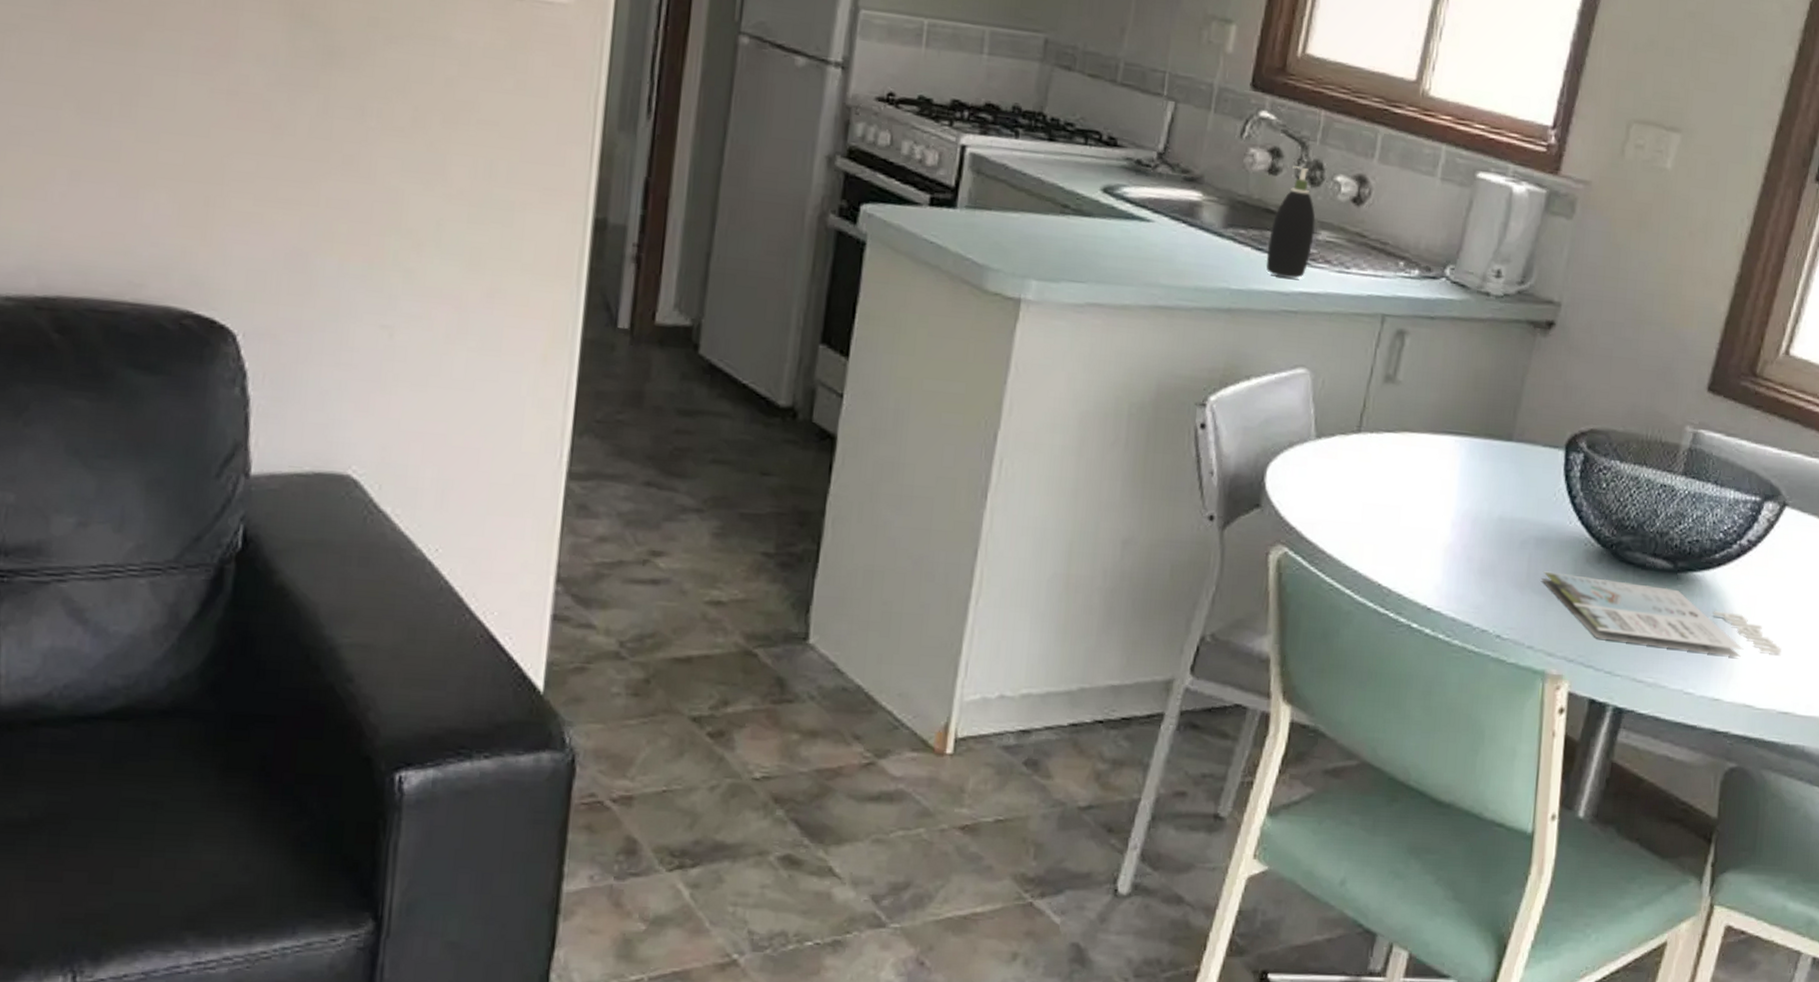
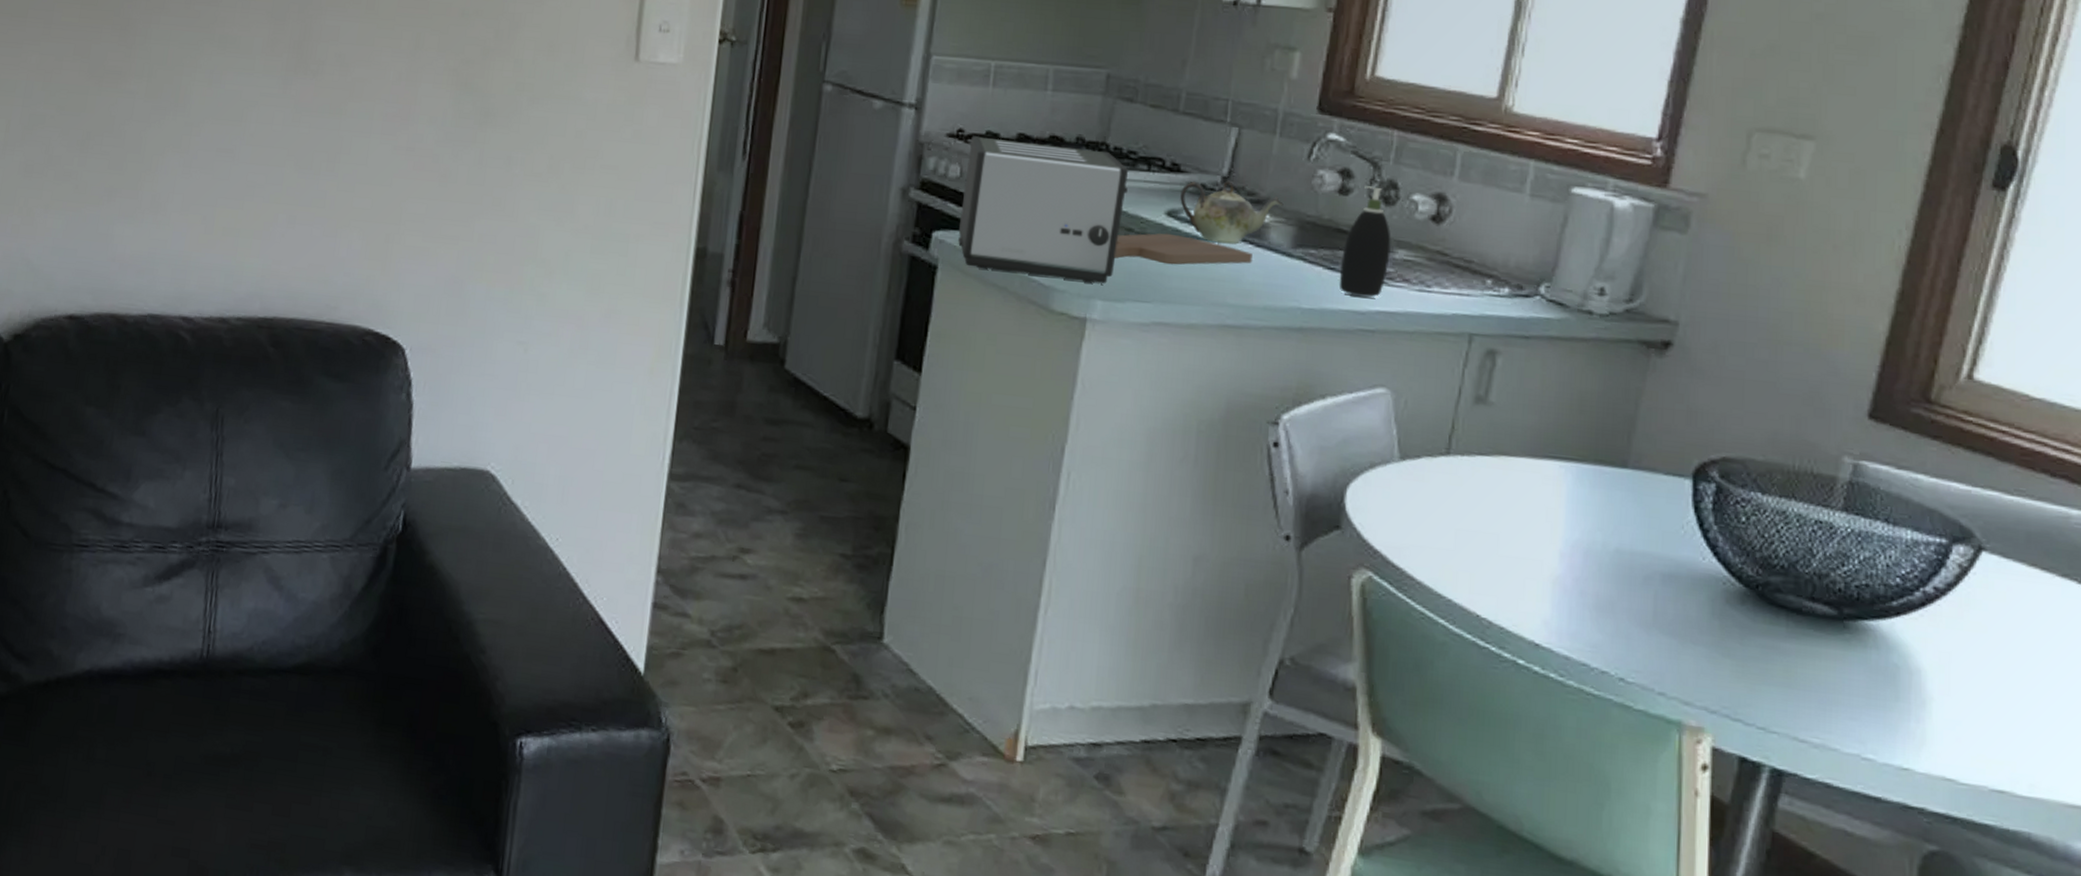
toaster: none [888,101,1066,263] -> present [958,136,1129,284]
cutting board: none [1050,210,1185,244] -> present [1114,233,1252,265]
teapot: none [1116,156,1216,223] -> present [1180,180,1284,245]
magazine: present [1542,571,1782,658] -> none [1672,610,1990,723]

